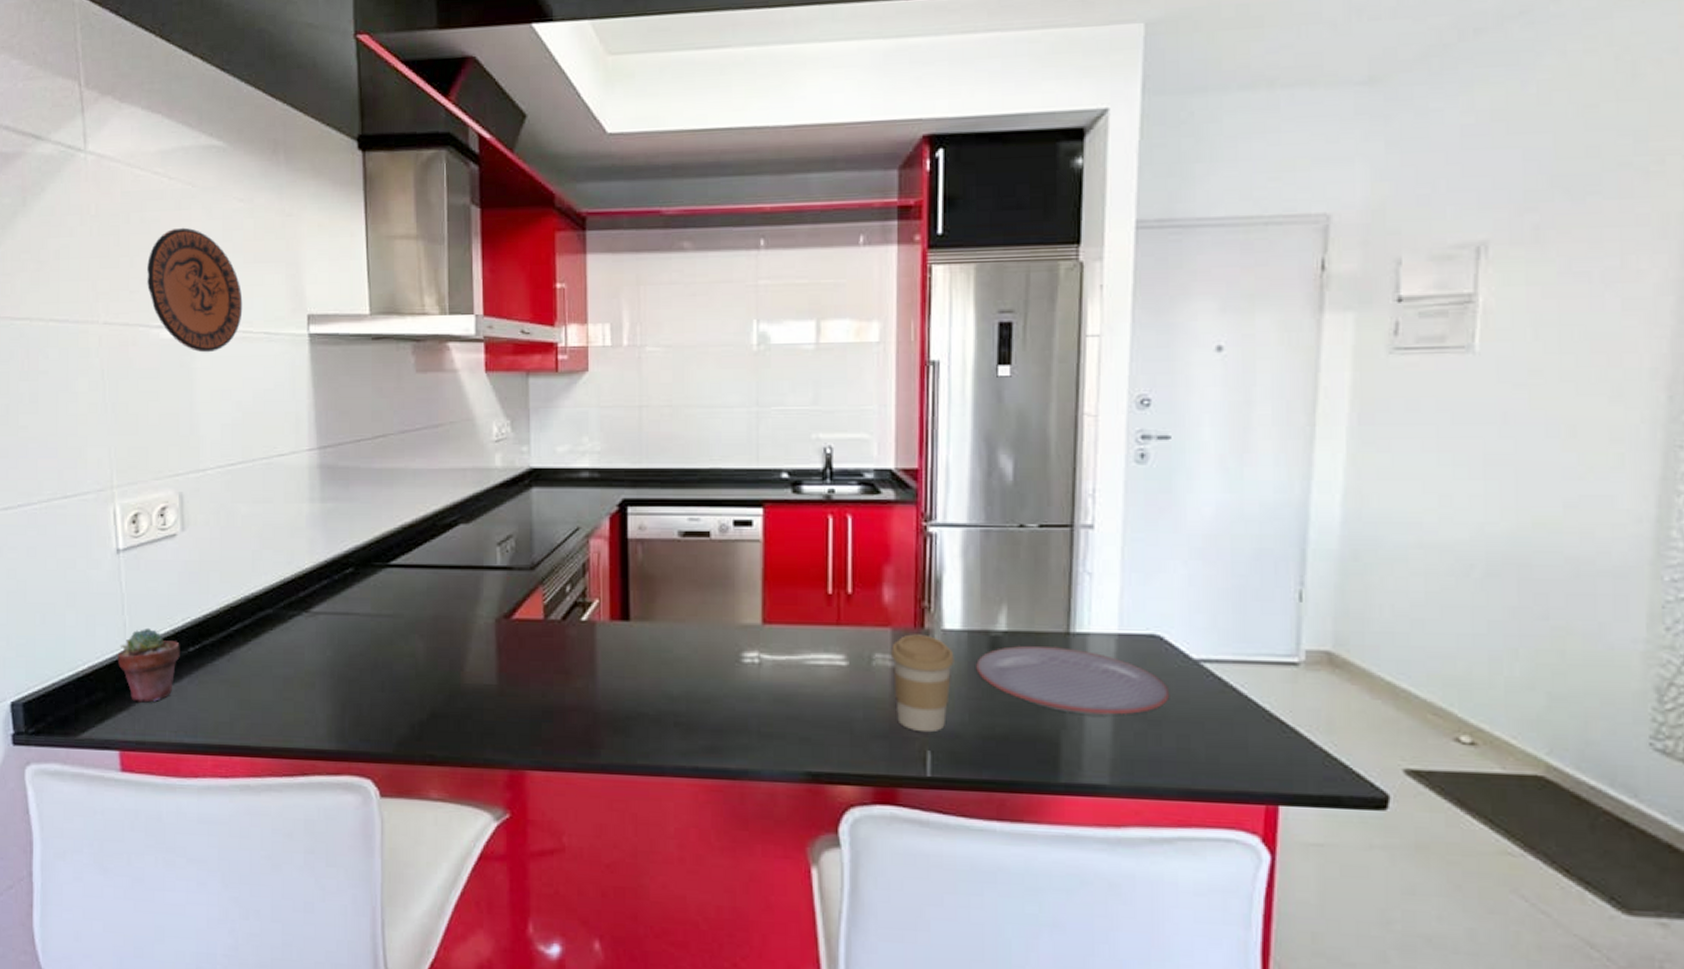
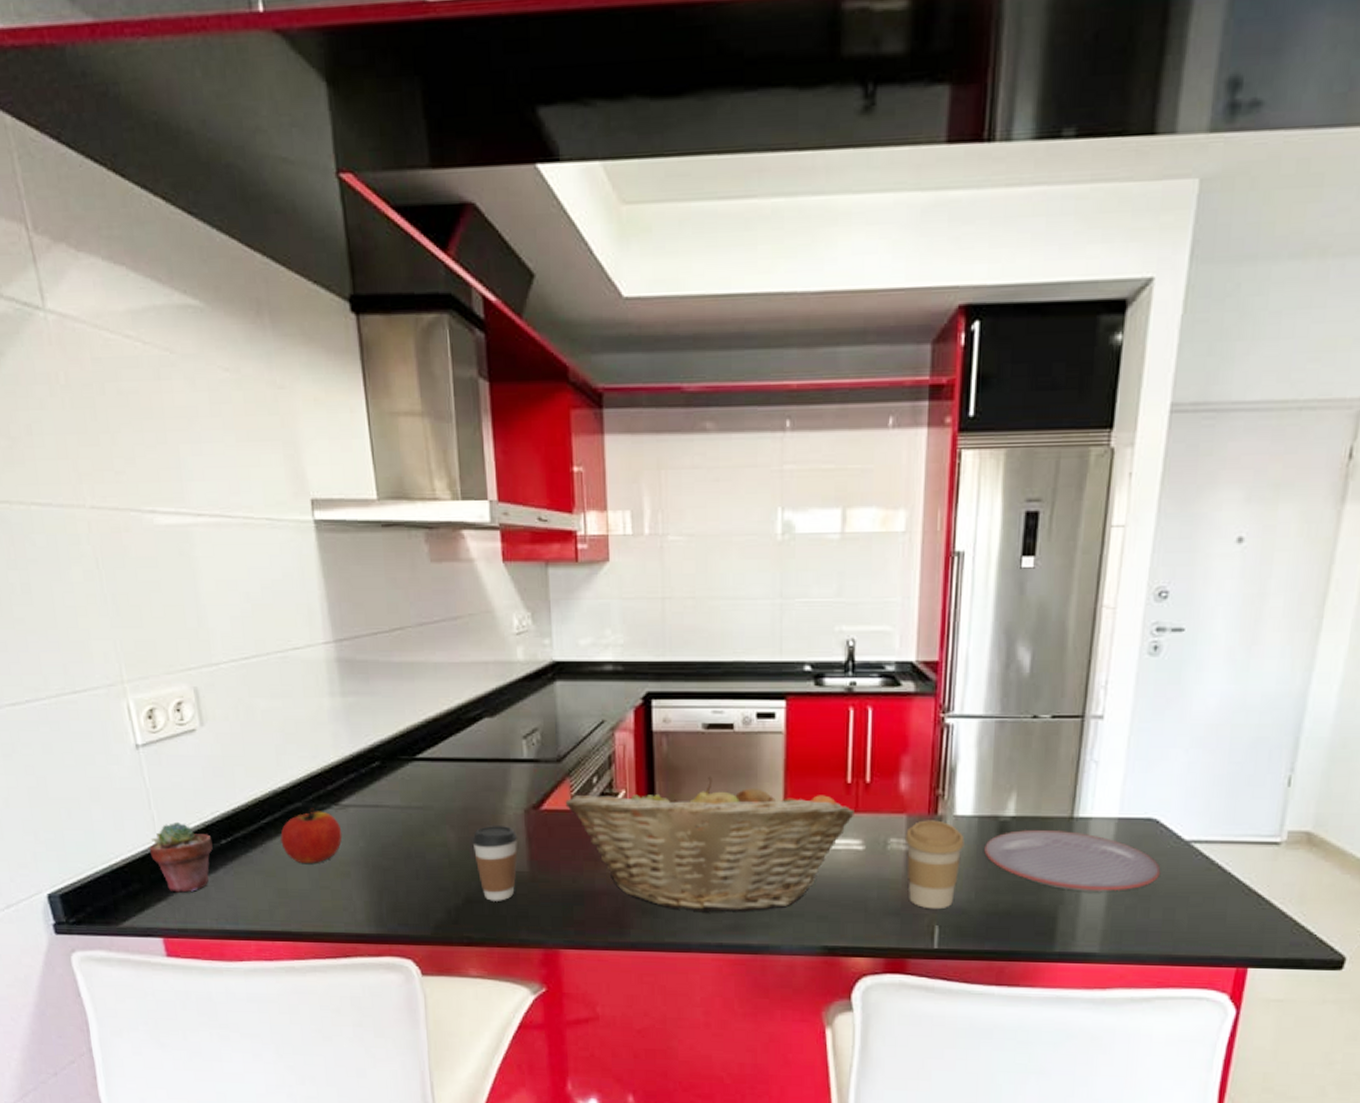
decorative plate: present [147,227,243,353] -> none [130,400,241,540]
apple: none [248,615,310,673] -> present [280,808,342,863]
coffee cup: none [441,635,488,717] -> present [472,826,518,901]
fruit basket: none [537,585,836,733] -> present [565,776,854,913]

